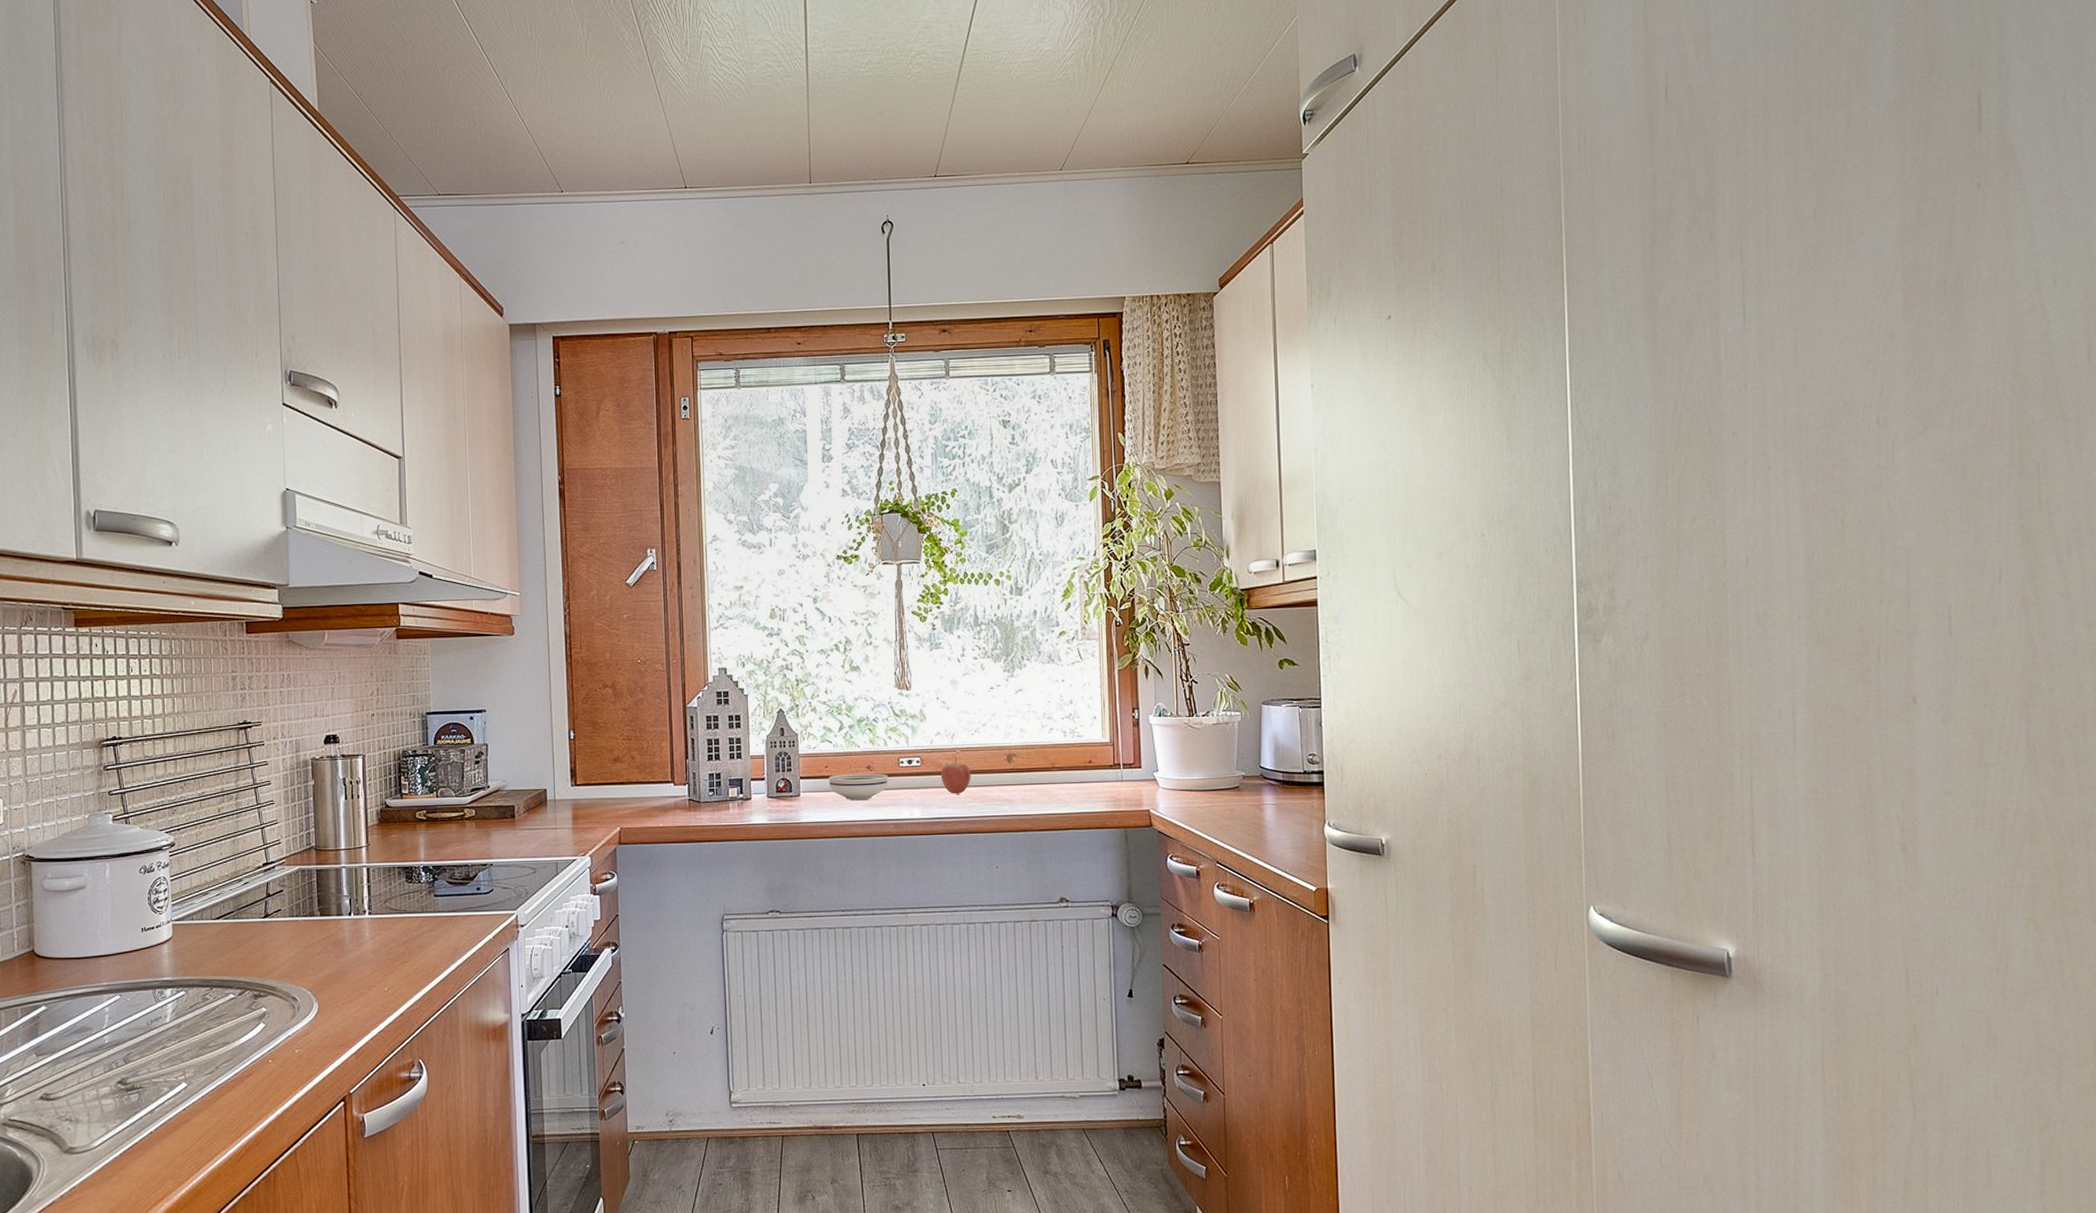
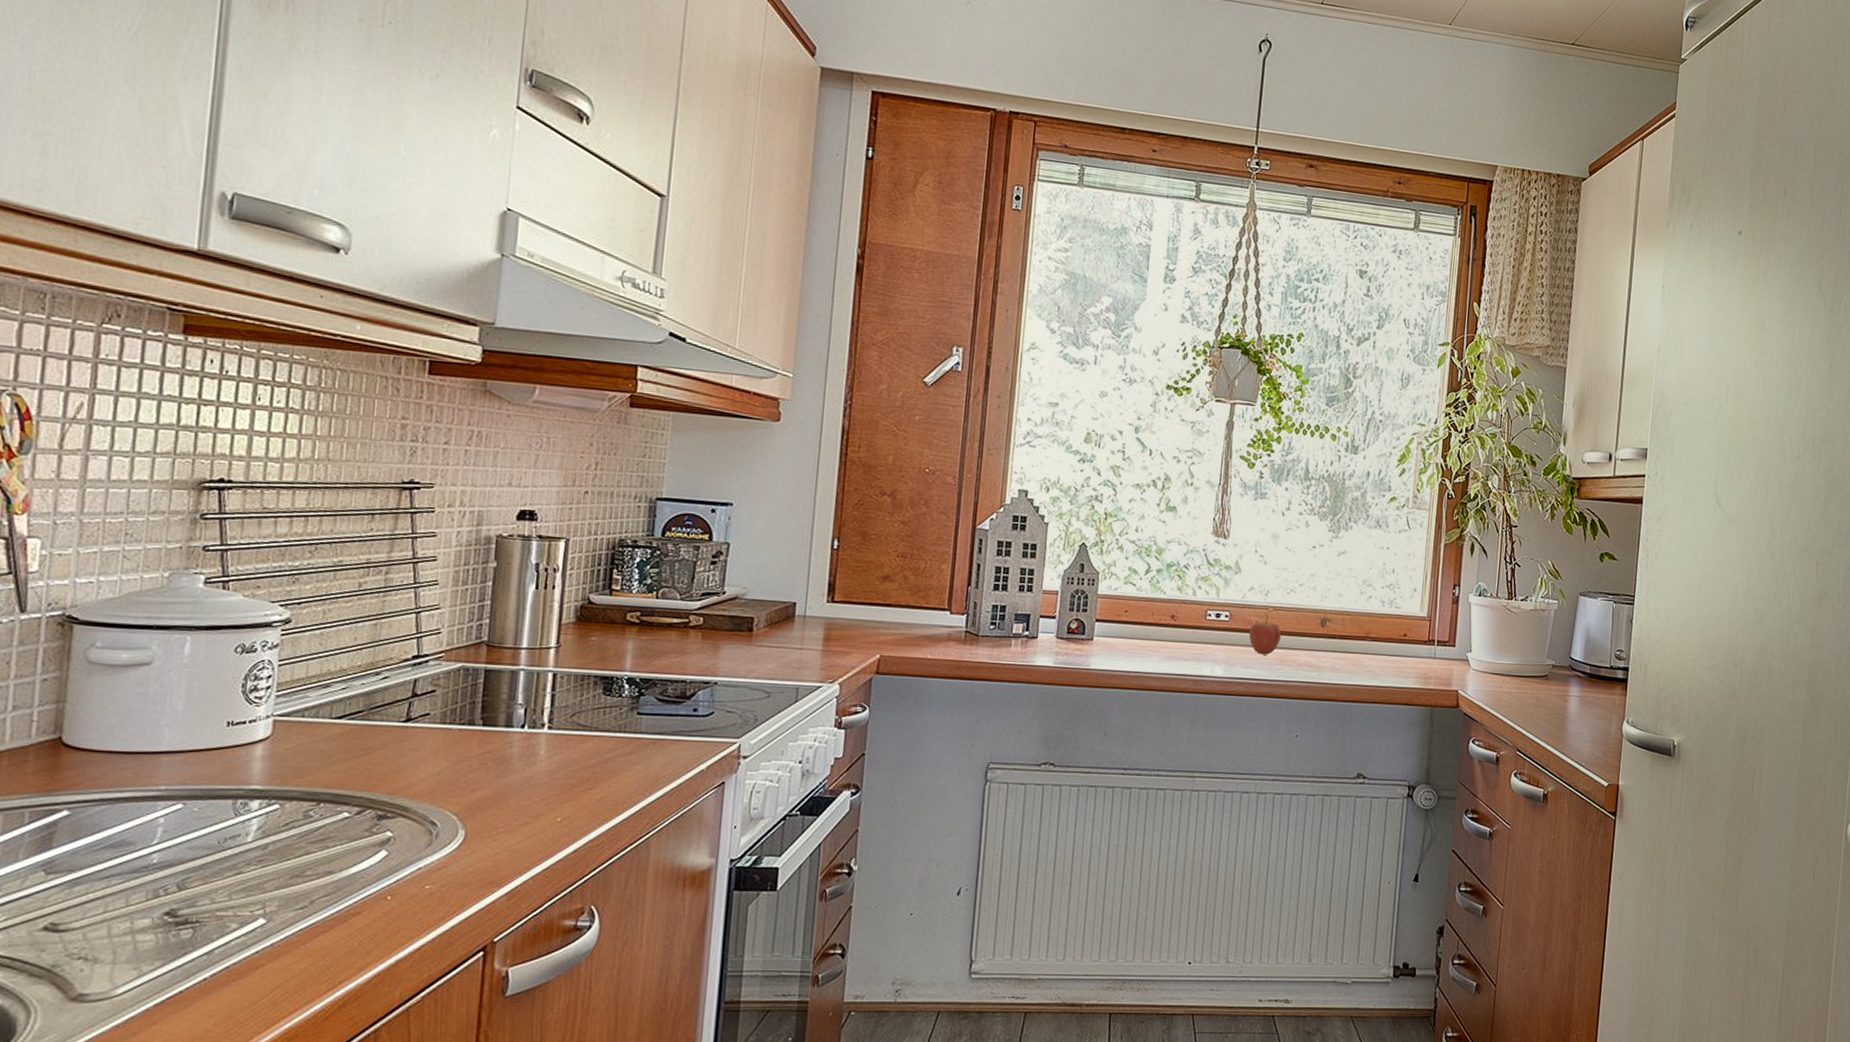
bowl: present [828,773,889,801] -> none [1126,620,1193,652]

